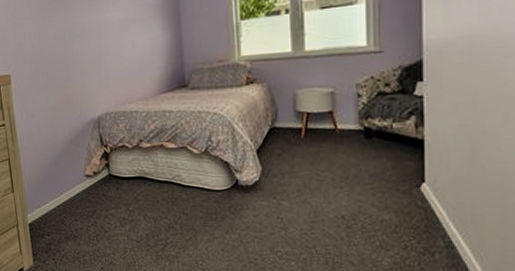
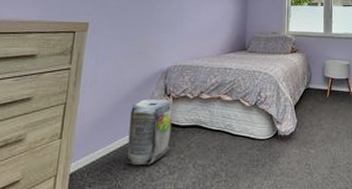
air purifier: none [70,149,116,218] -> present [124,99,174,166]

